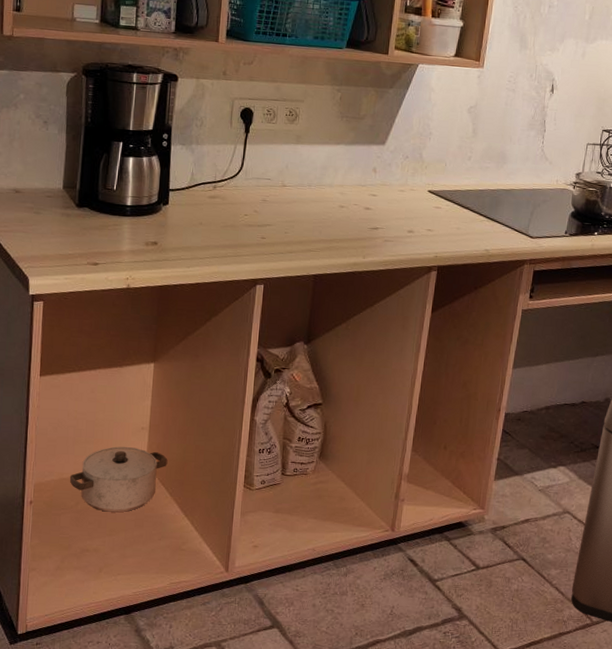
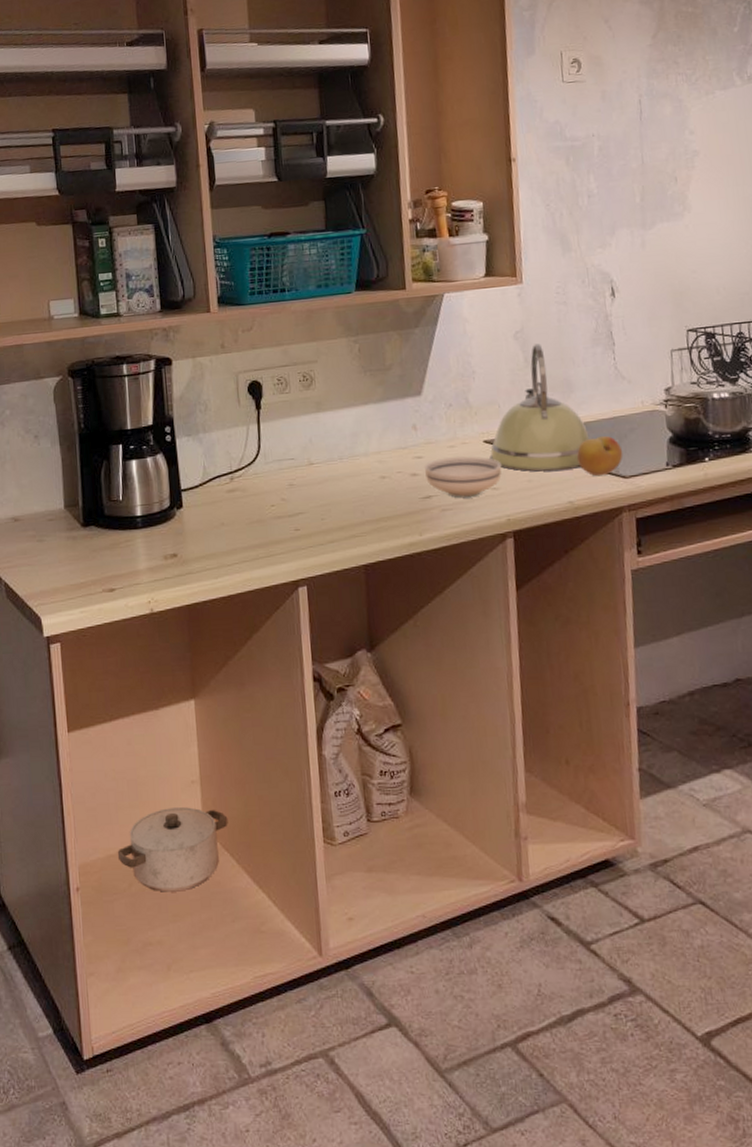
bowl: none [376,199,439,234] -> present [424,456,502,498]
kettle: none [430,119,512,225] -> present [489,343,590,472]
fruit: none [498,202,535,234] -> present [576,435,623,477]

